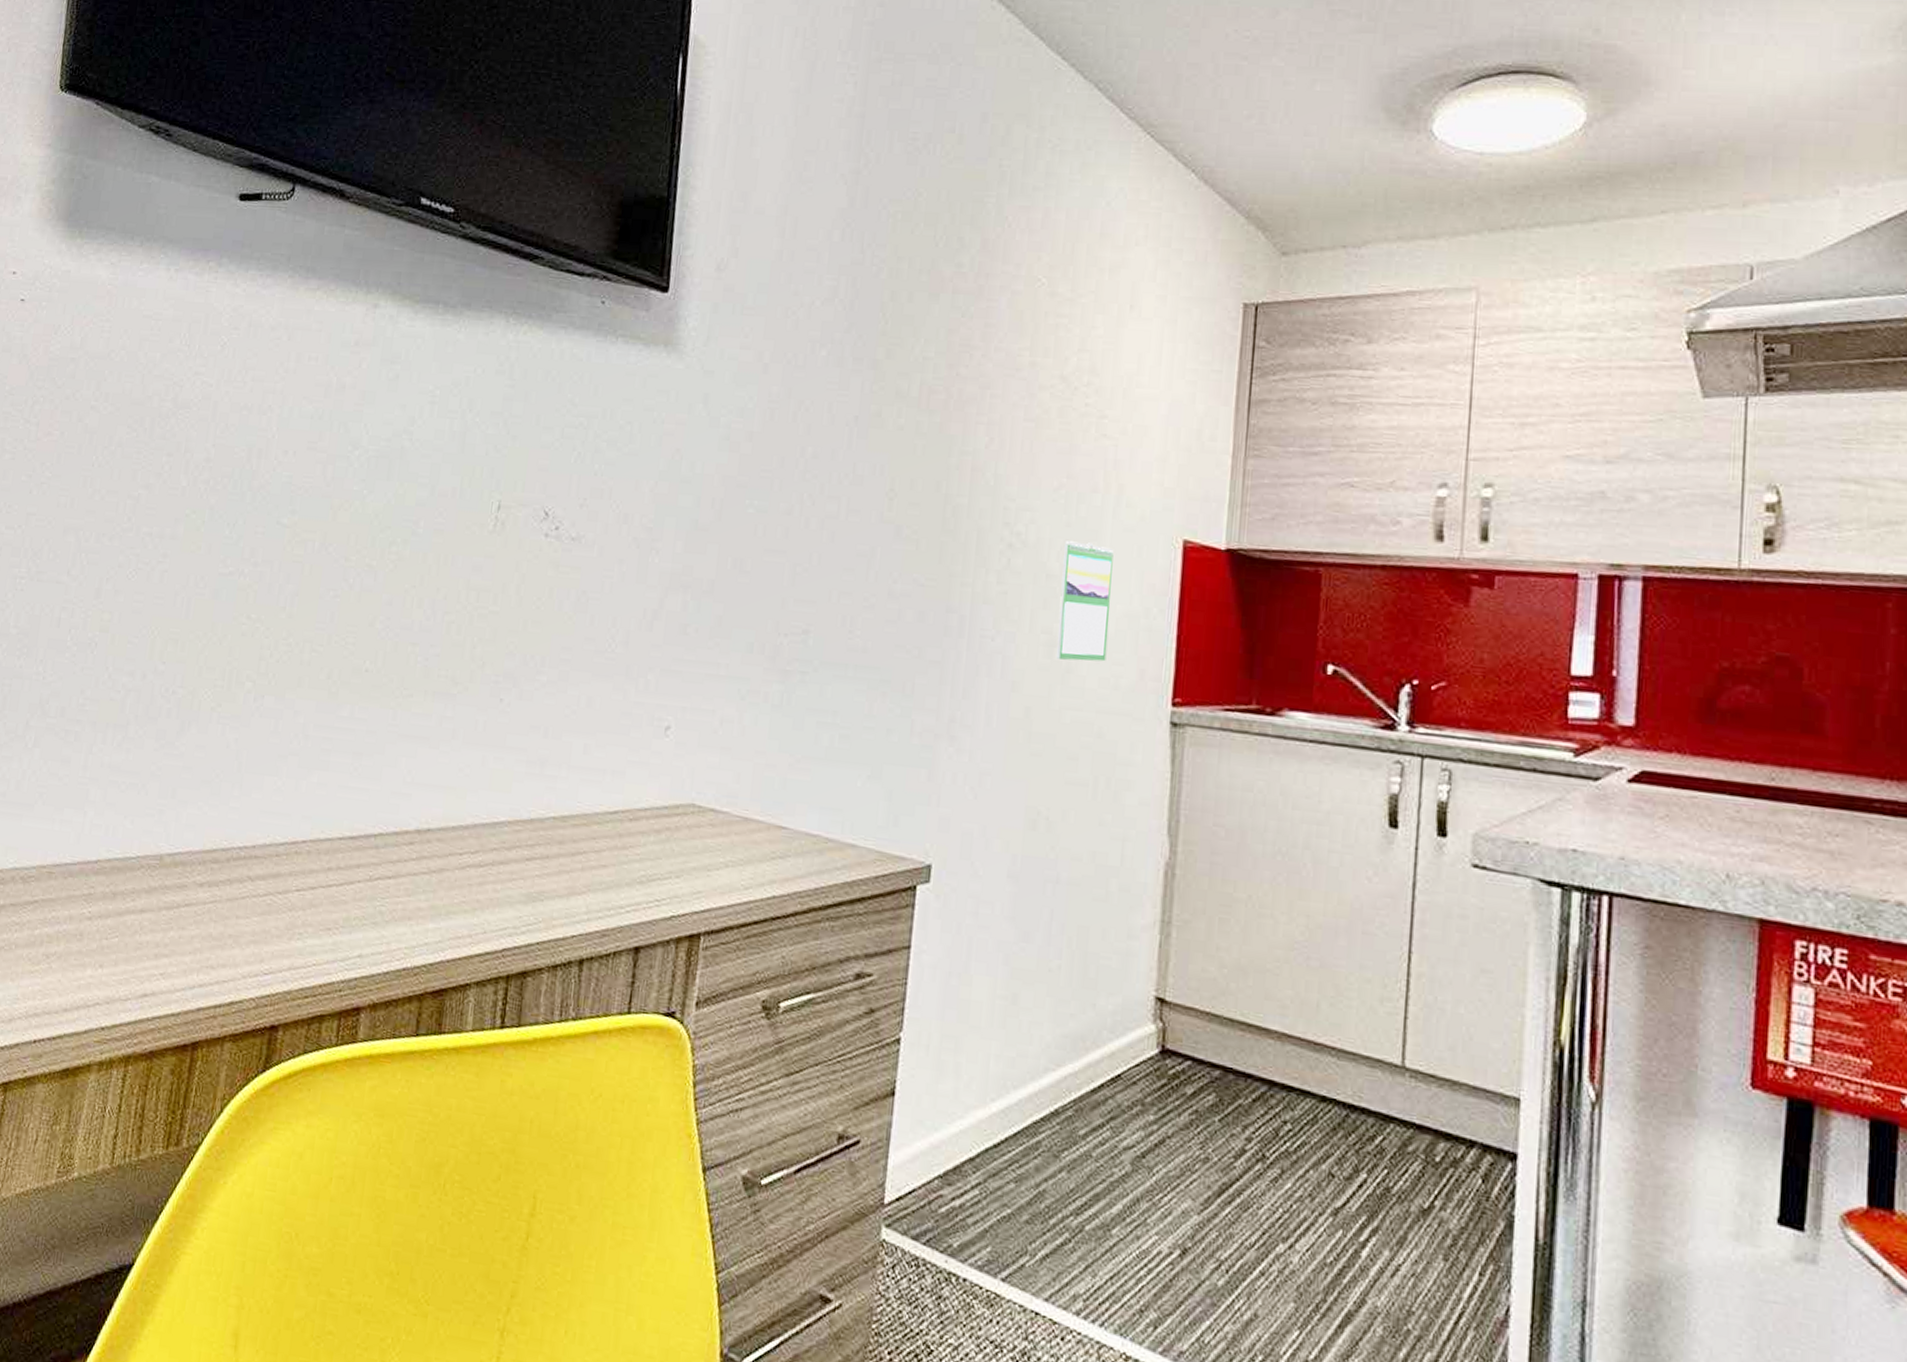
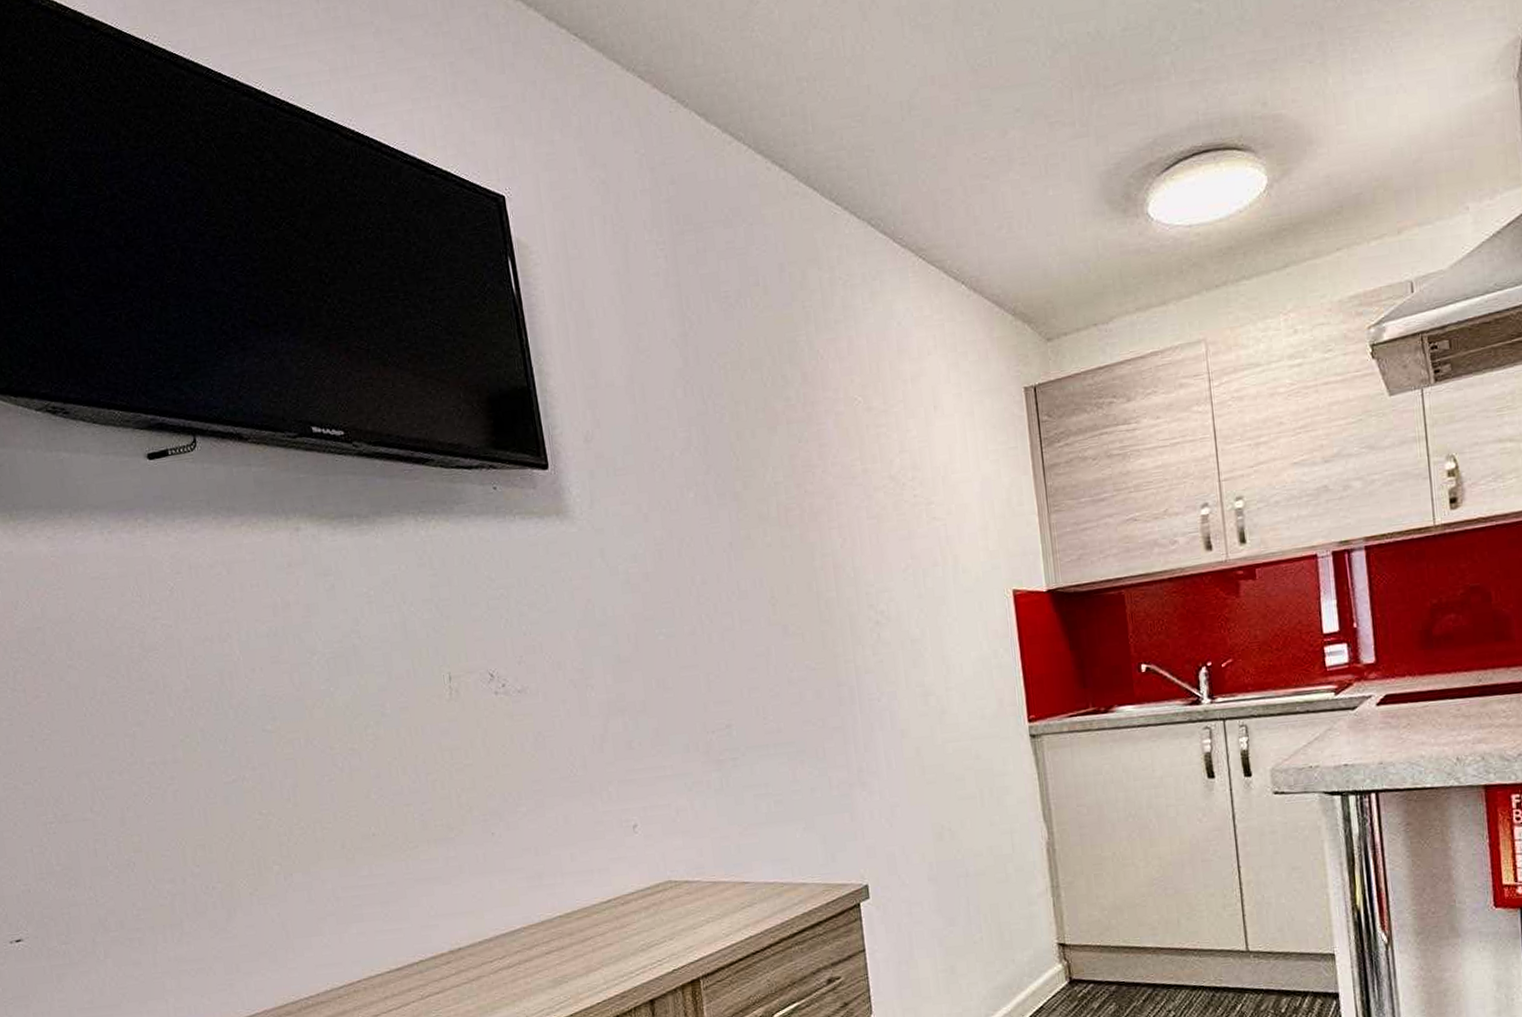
calendar: present [1056,541,1114,662] -> none [920,607,971,705]

